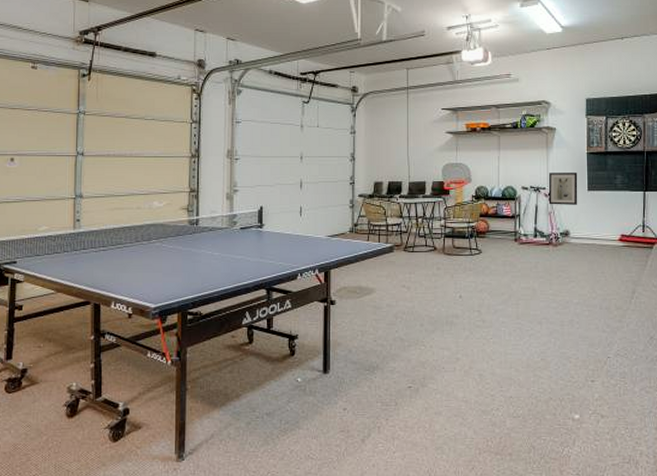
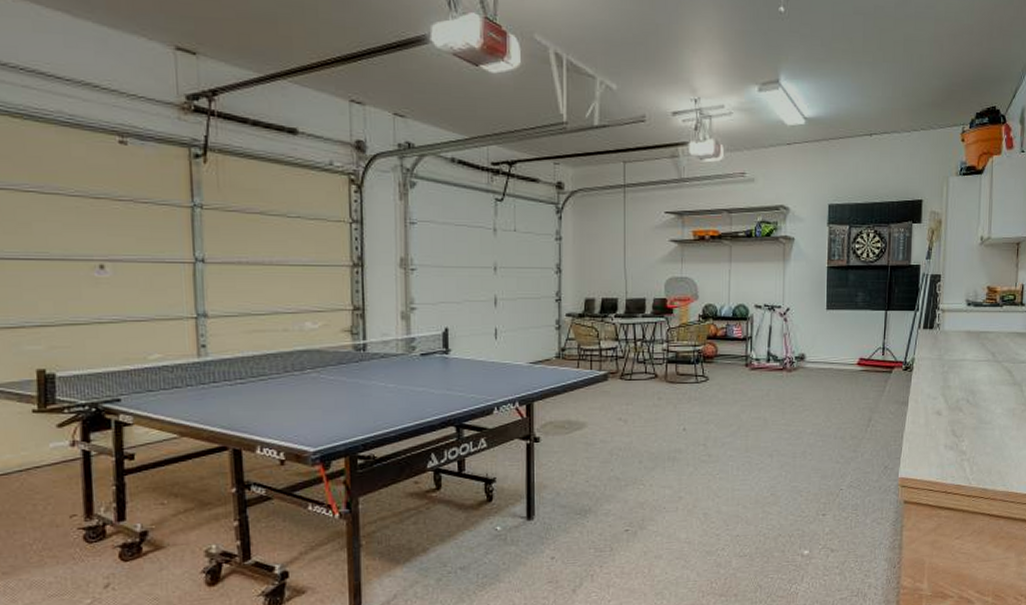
wall art: present [548,173,578,205] -> none [784,289,816,326]

